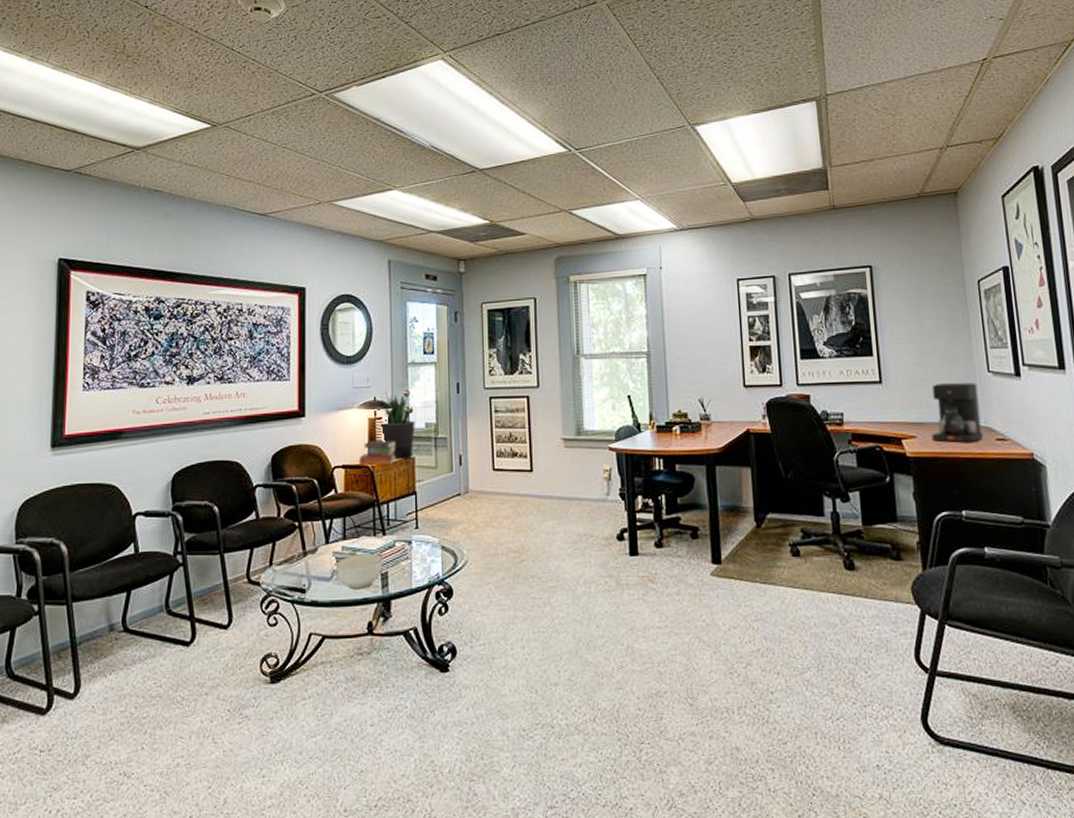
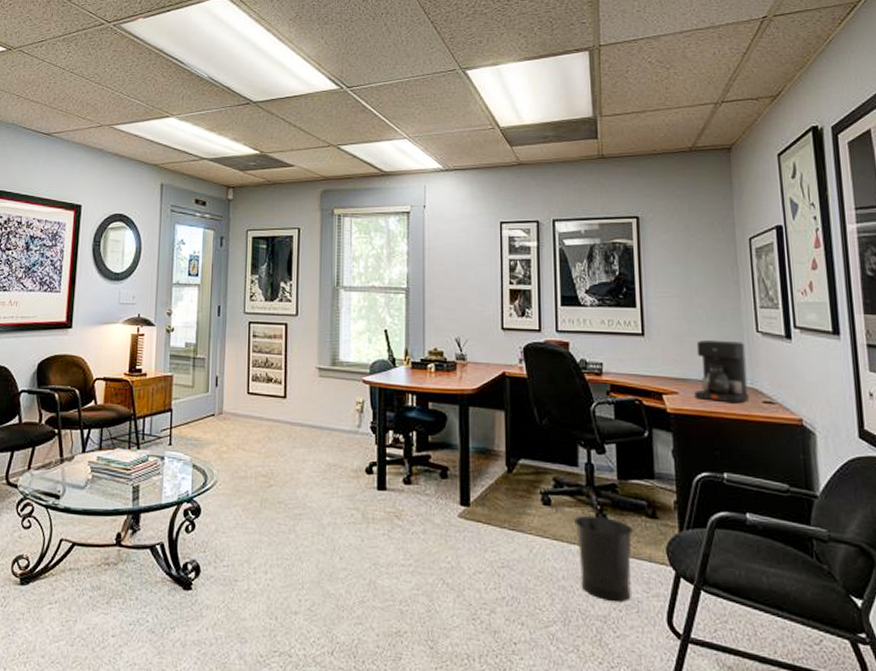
bowl: present [336,553,383,589] -> none [90,465,136,500]
books: present [358,440,395,467] -> none [119,356,155,381]
planter: present [379,391,415,460] -> none [140,309,176,377]
waste bin: none [823,562,880,643] -> present [574,515,633,601]

